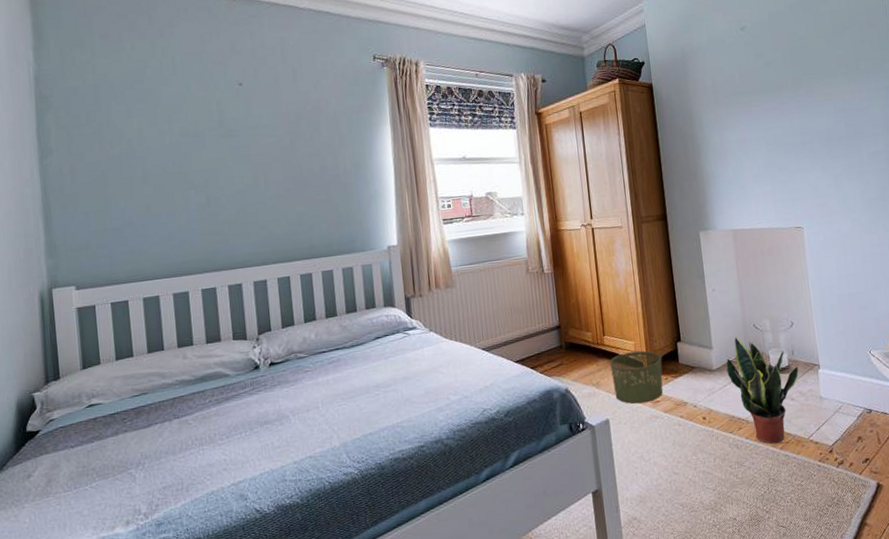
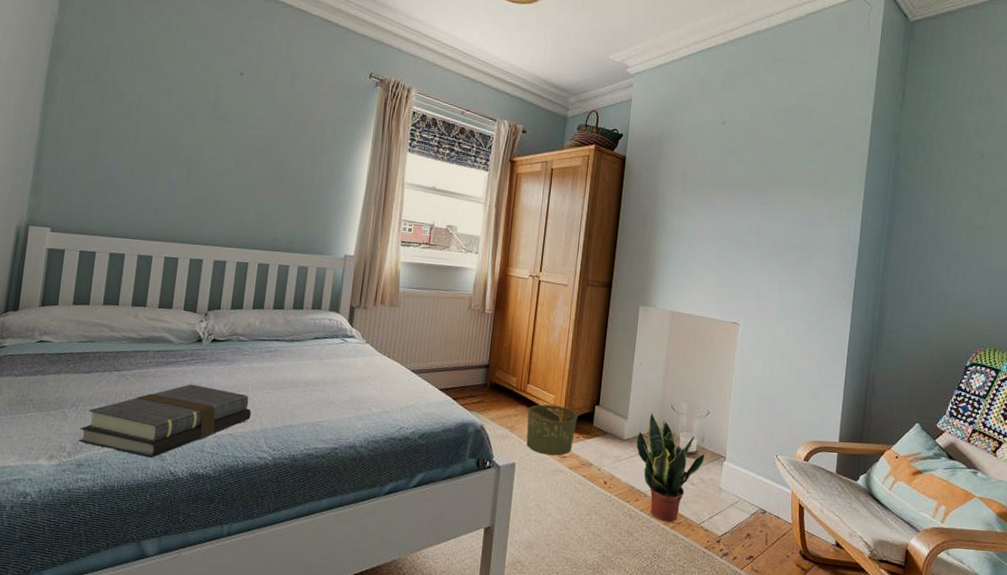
book: none [152,412,327,501] -> present [78,384,251,458]

